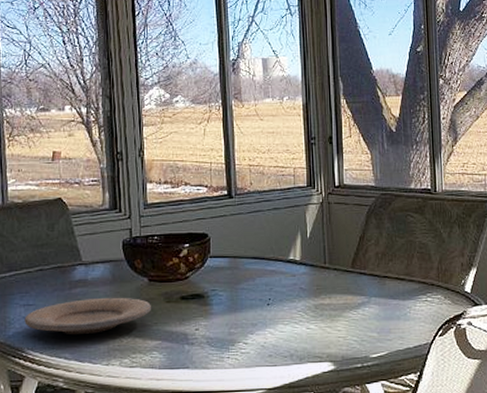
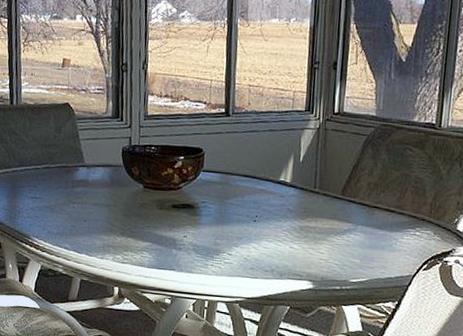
plate: present [24,297,151,334] -> none [31,198,144,230]

